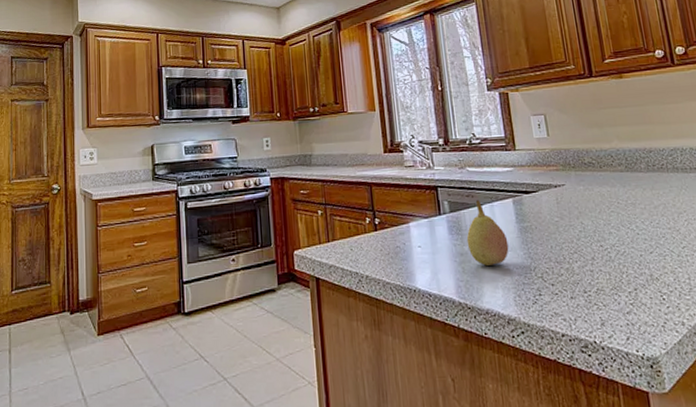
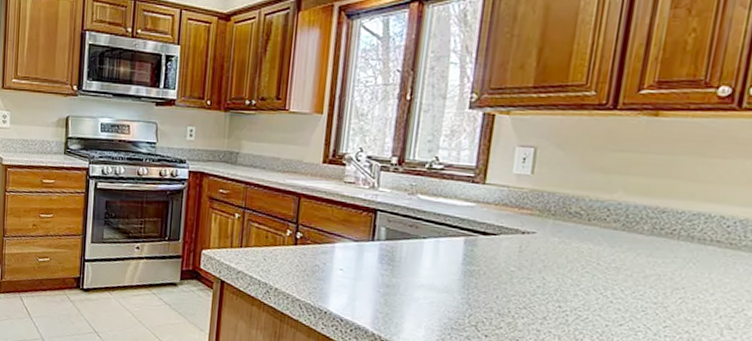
fruit: present [466,199,509,266] -> none [396,231,447,304]

